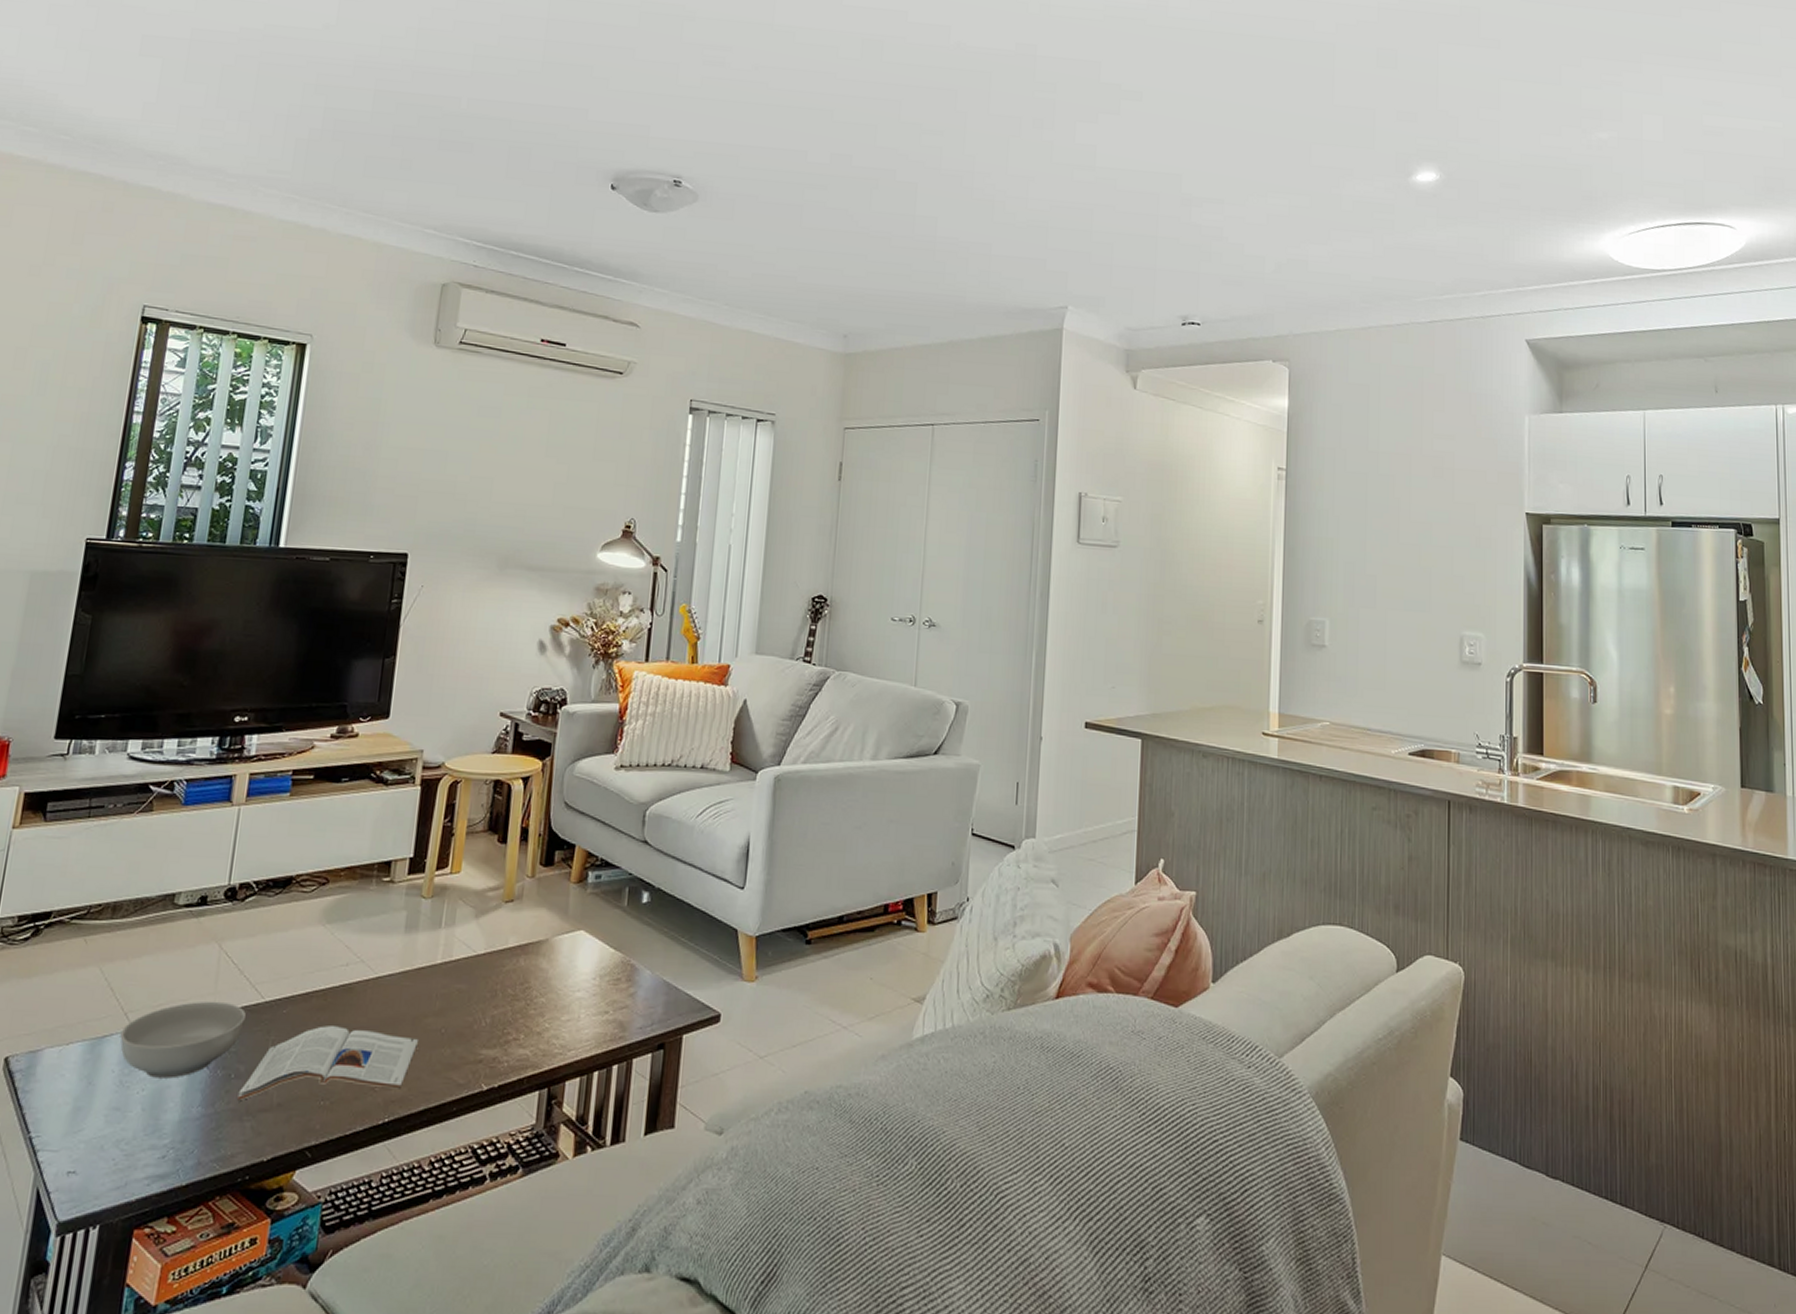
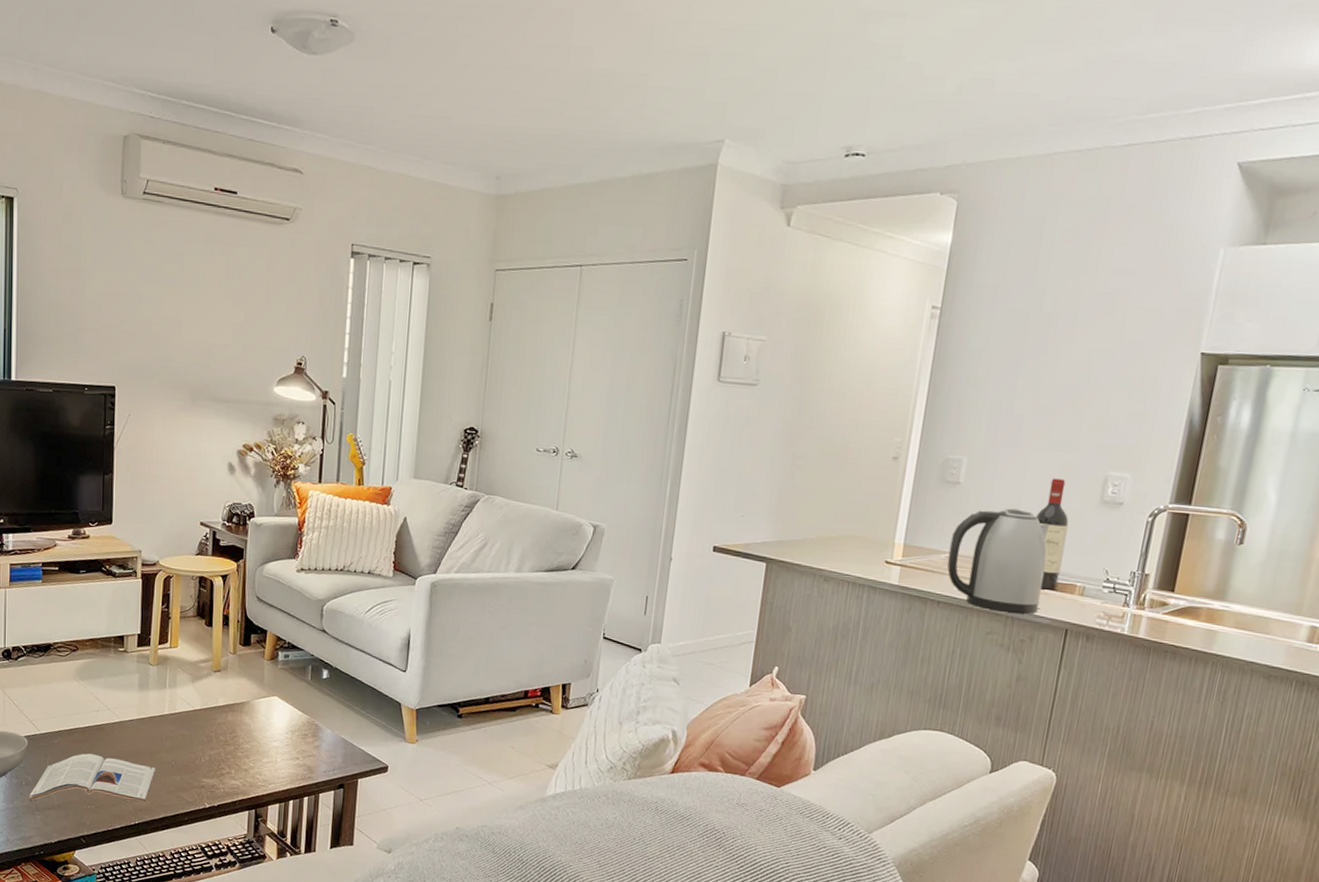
kettle: none [1323,671,1419,785] -> present [947,508,1051,614]
wine bottle: none [1402,639,1434,758] -> present [1036,478,1069,590]

